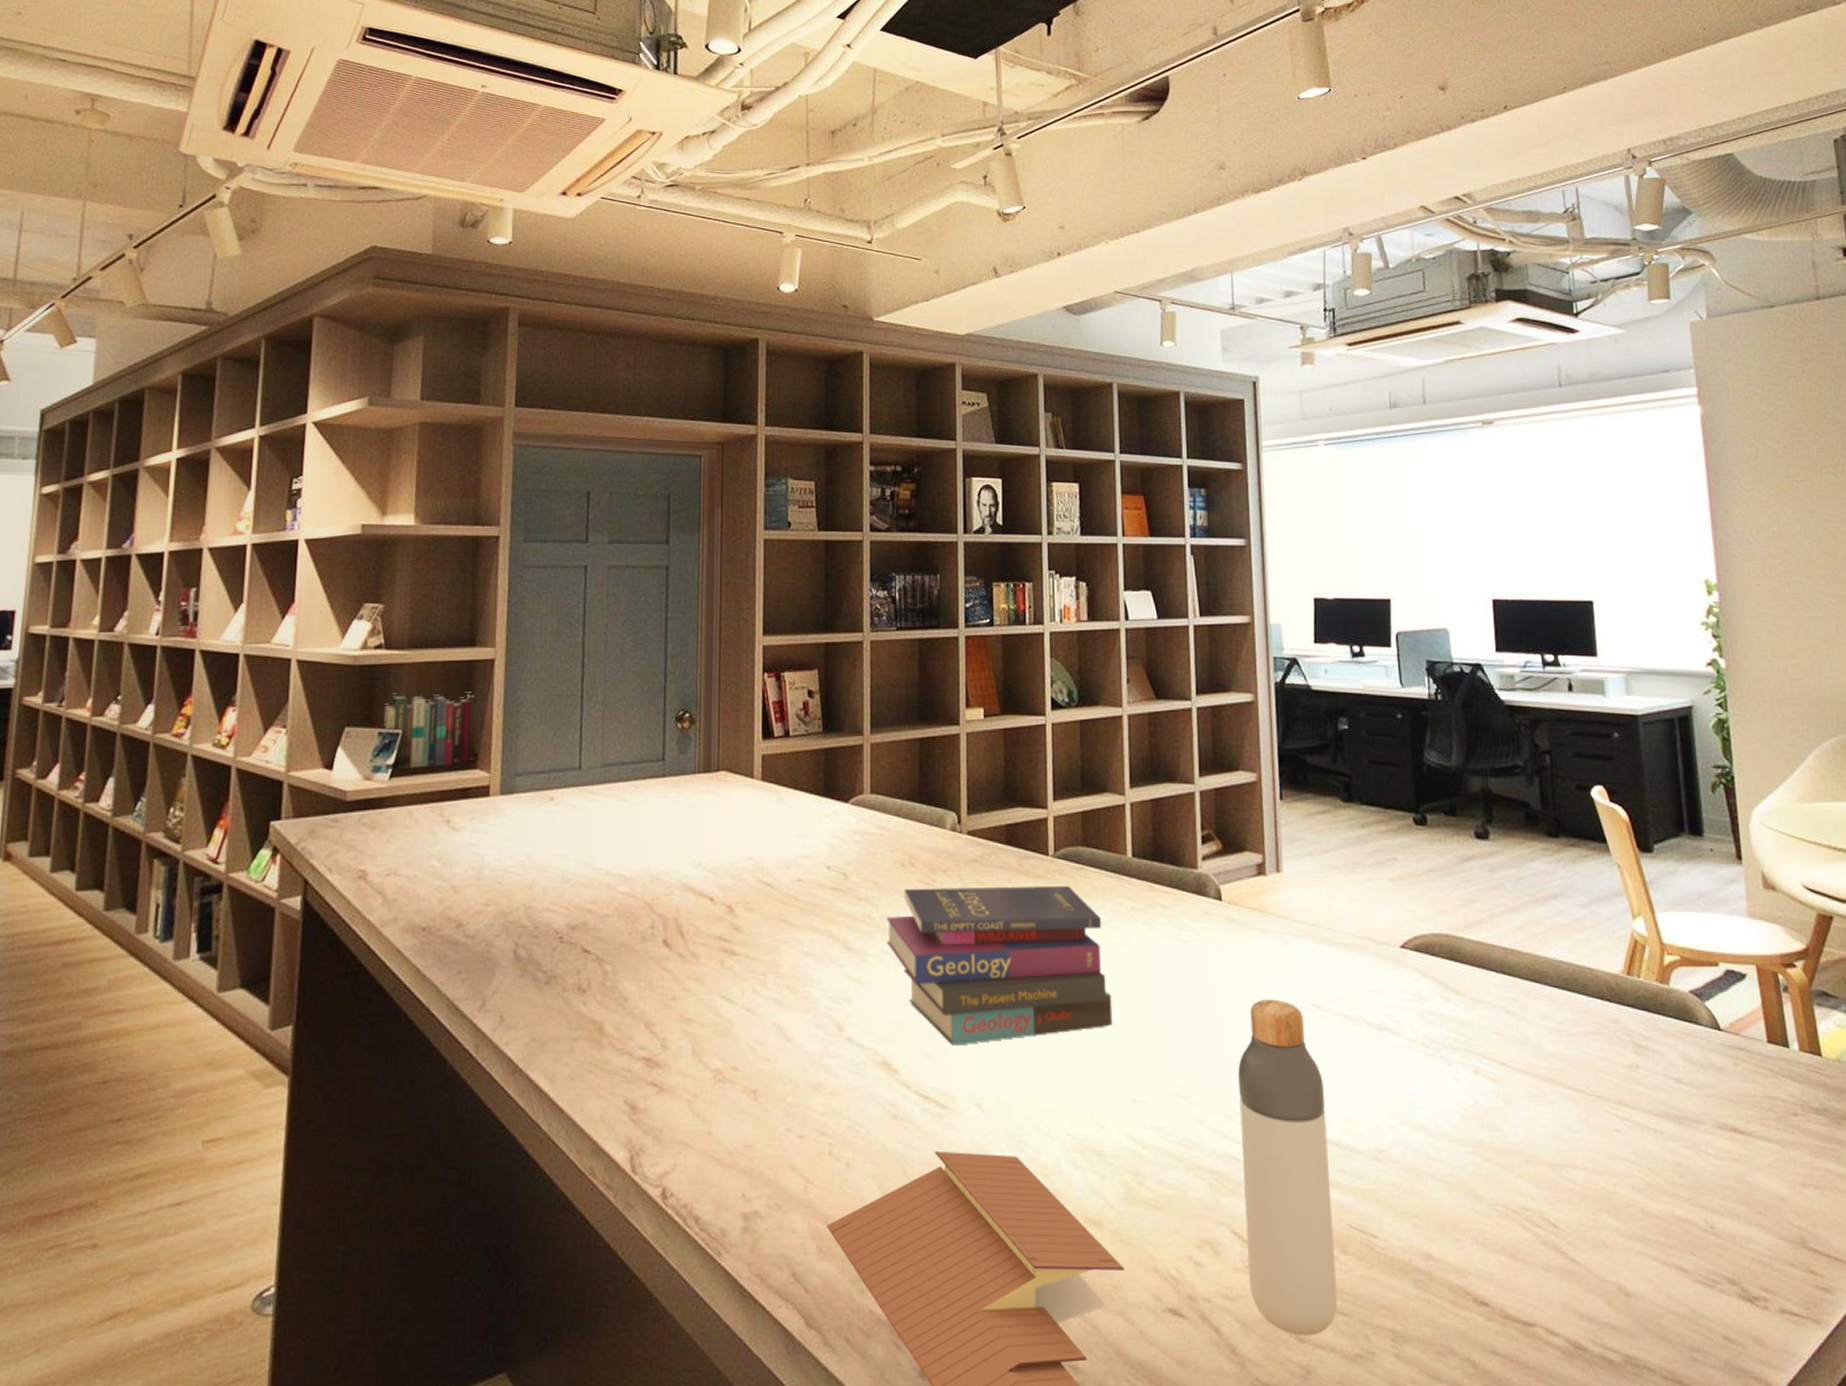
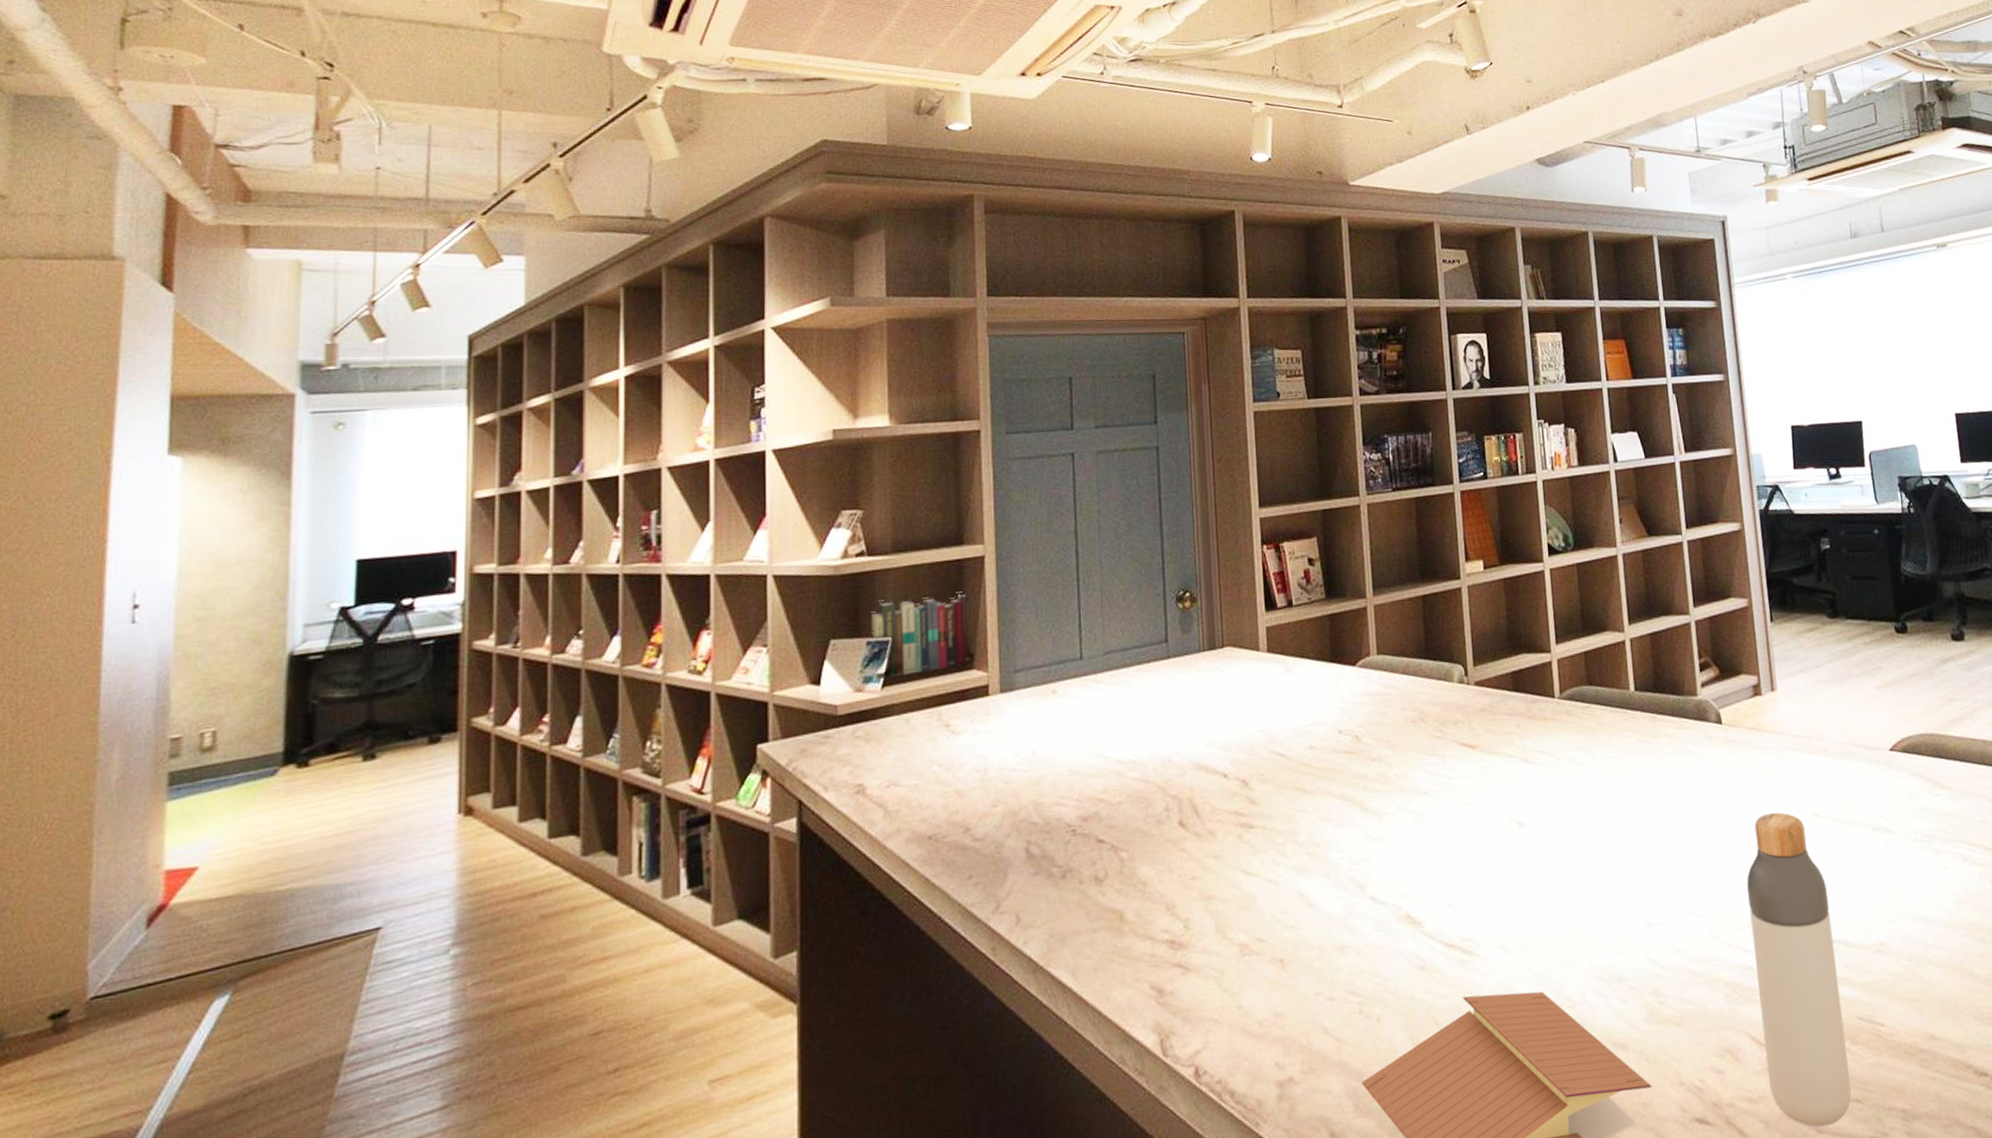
books: present [886,886,1113,1046] -> none [1401,725,1626,893]

